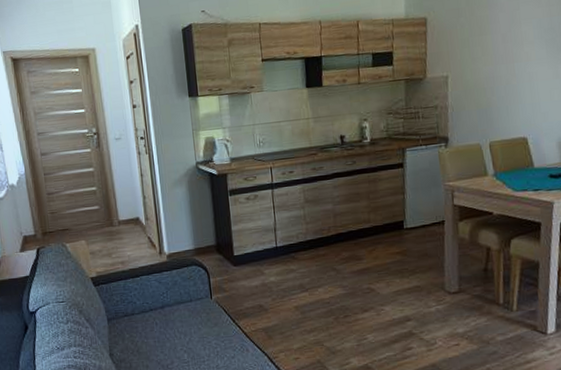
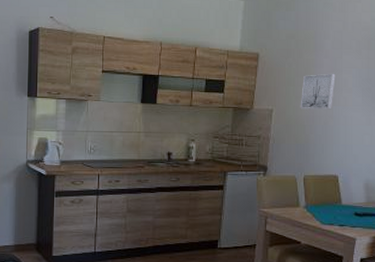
wall art: none [477,27,515,71] -> present [300,73,336,110]

